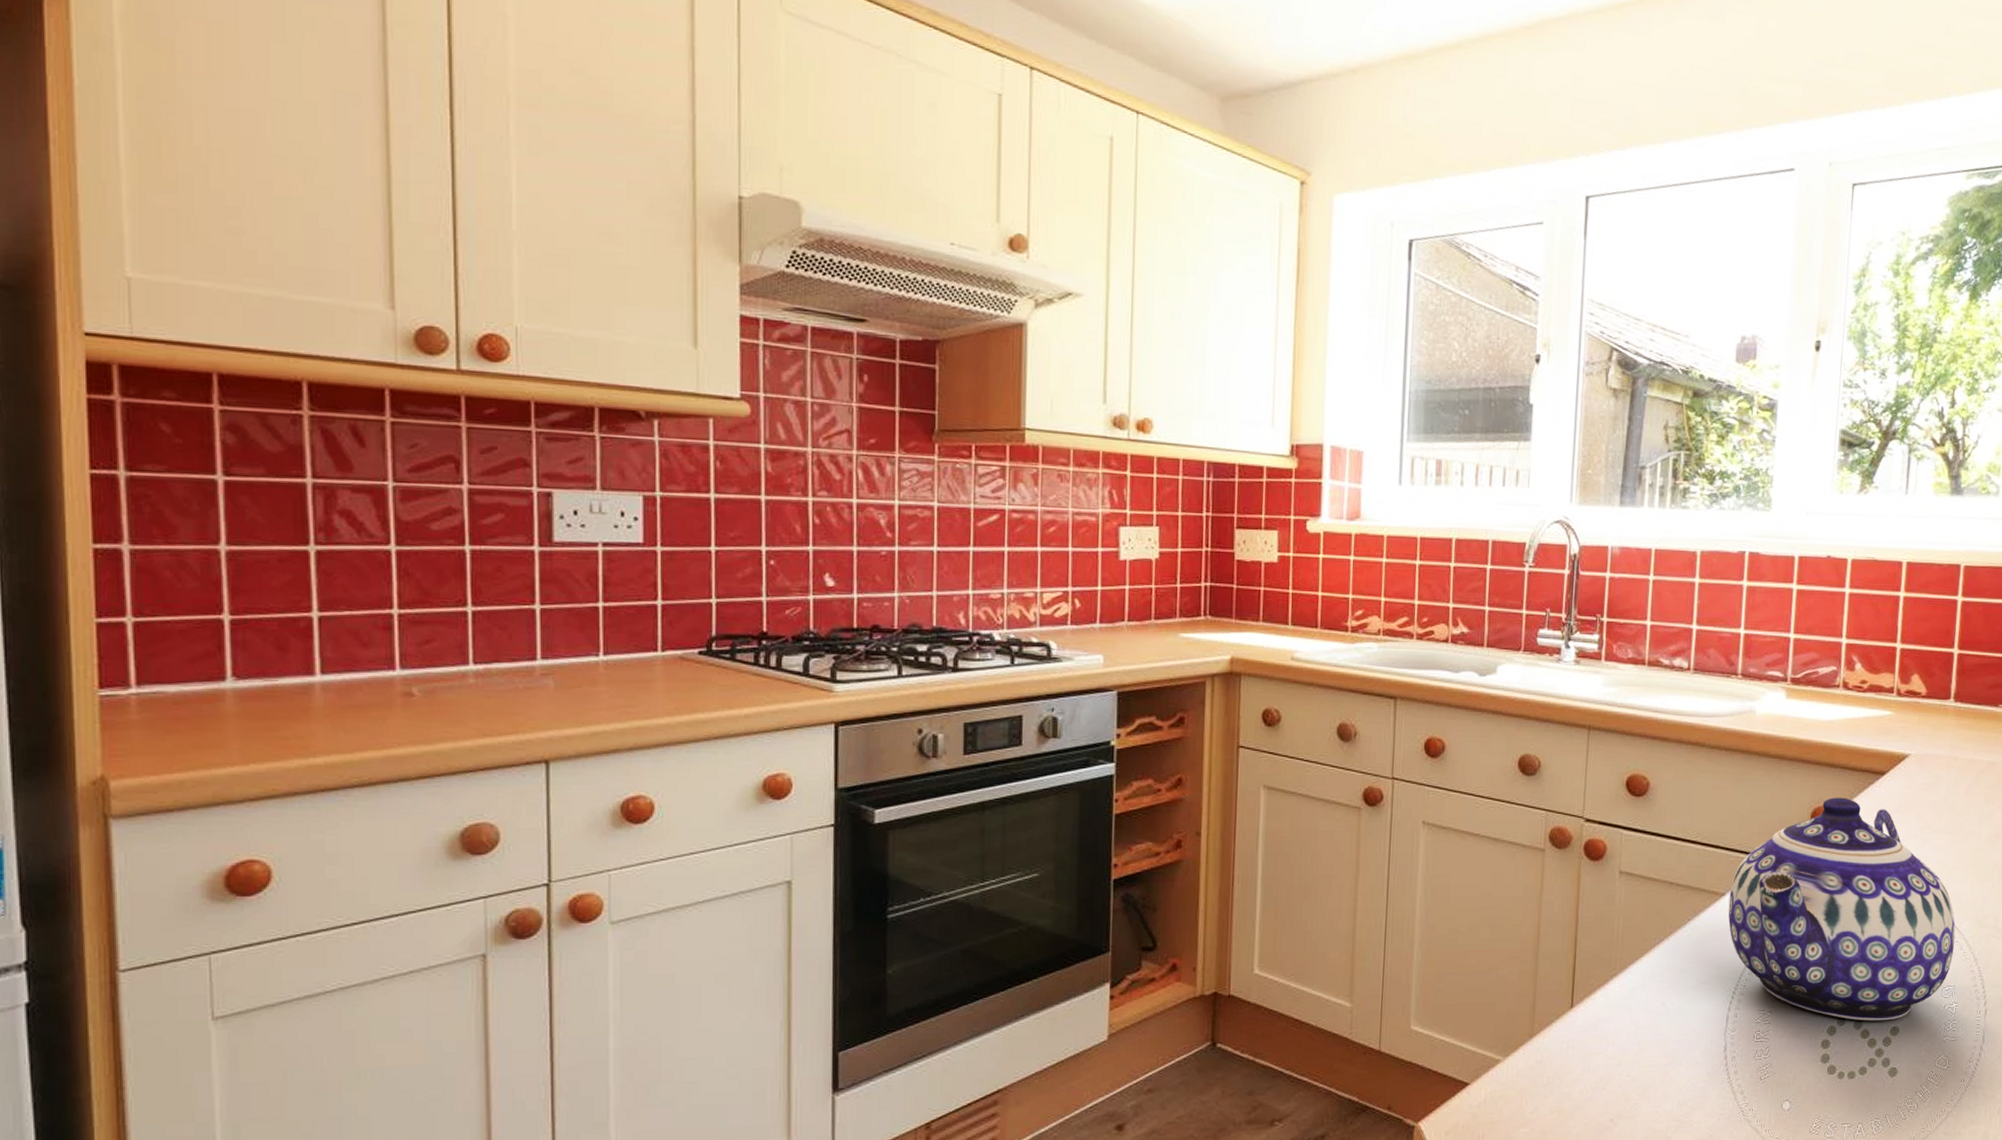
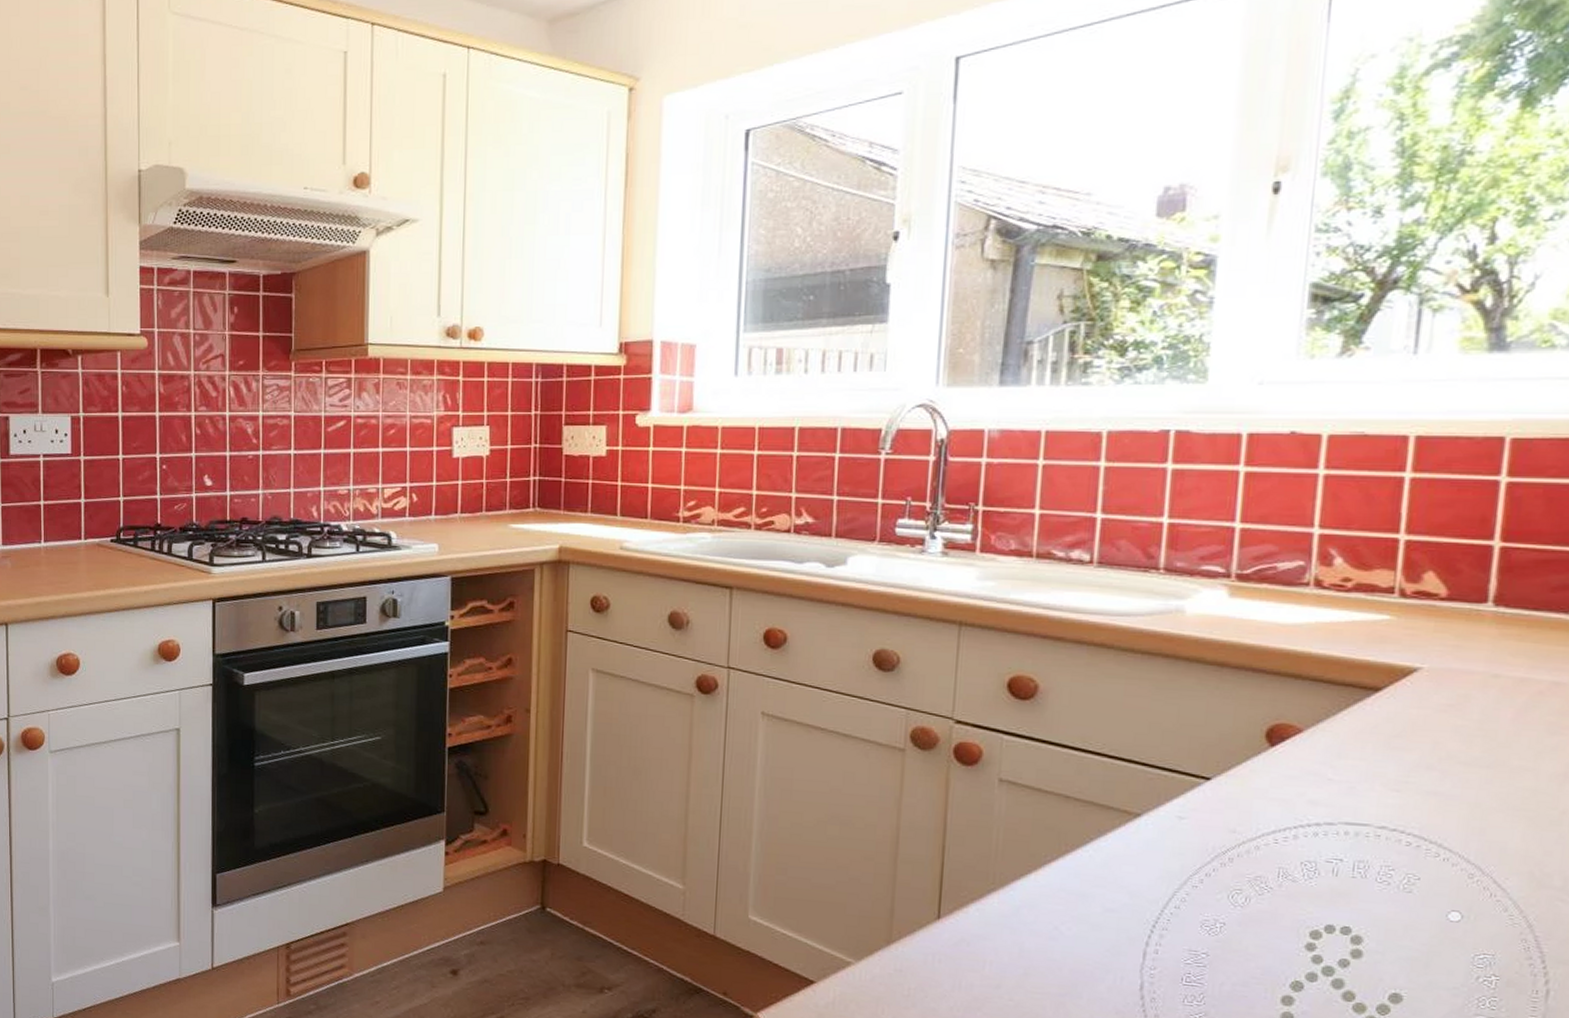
teapot: present [1728,797,1955,1021] -> none [1145,714,1496,985]

